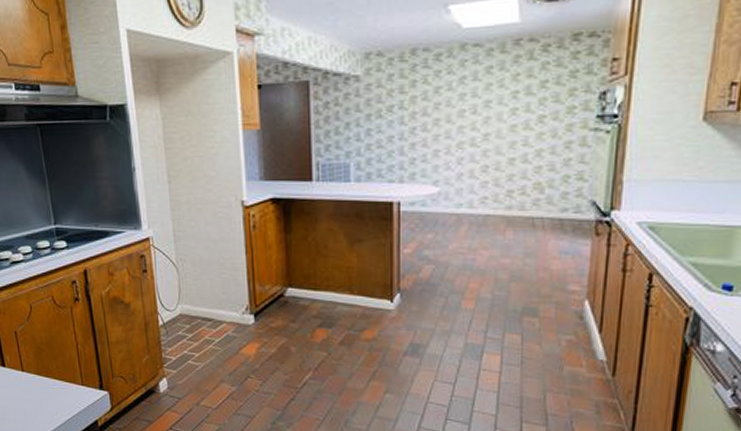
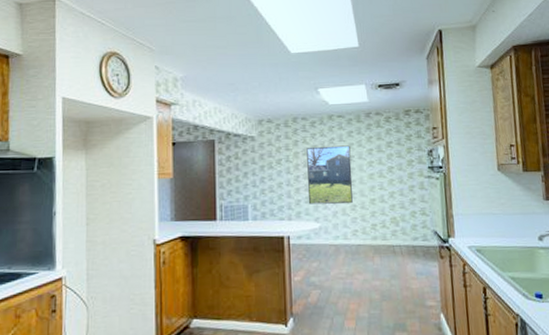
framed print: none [425,86,488,165] -> present [306,145,353,205]

